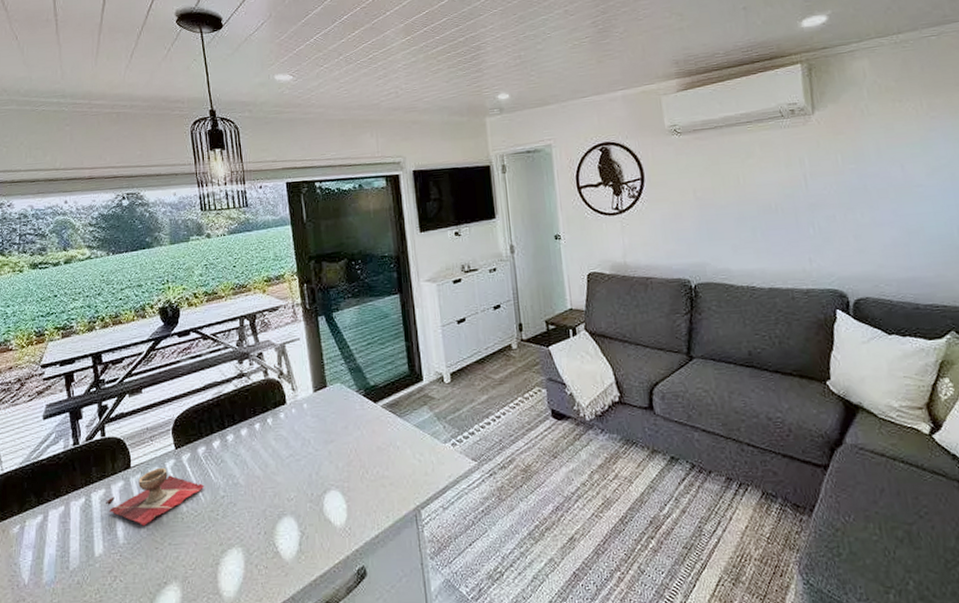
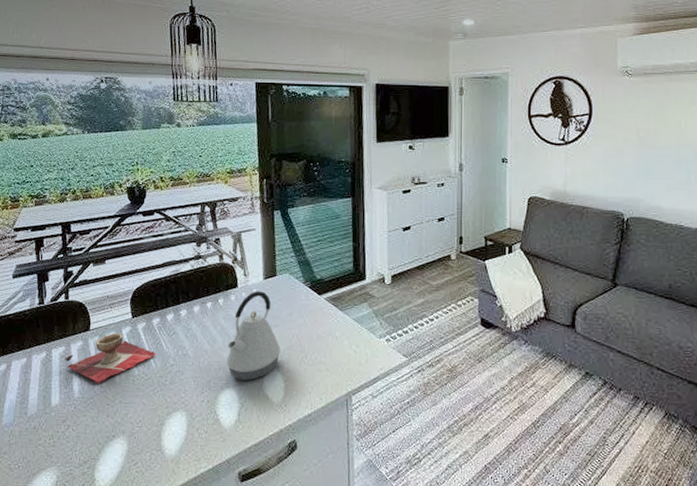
kettle: none [281,405,339,506] -> present [226,291,280,381]

